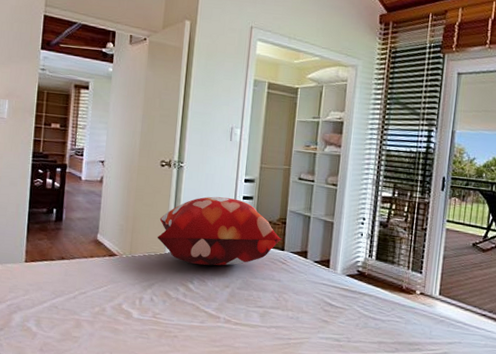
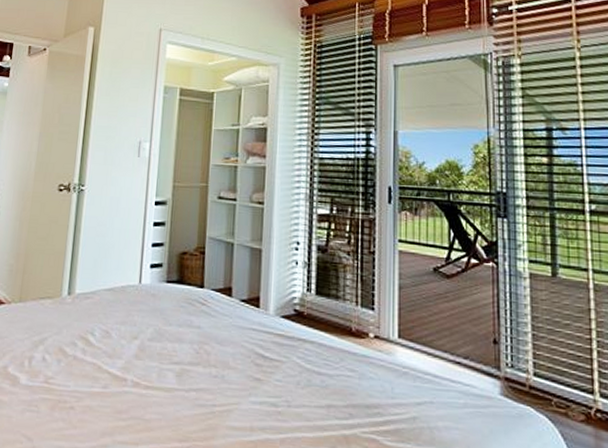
decorative pillow: present [157,196,283,266] -> none [52,224,201,311]

